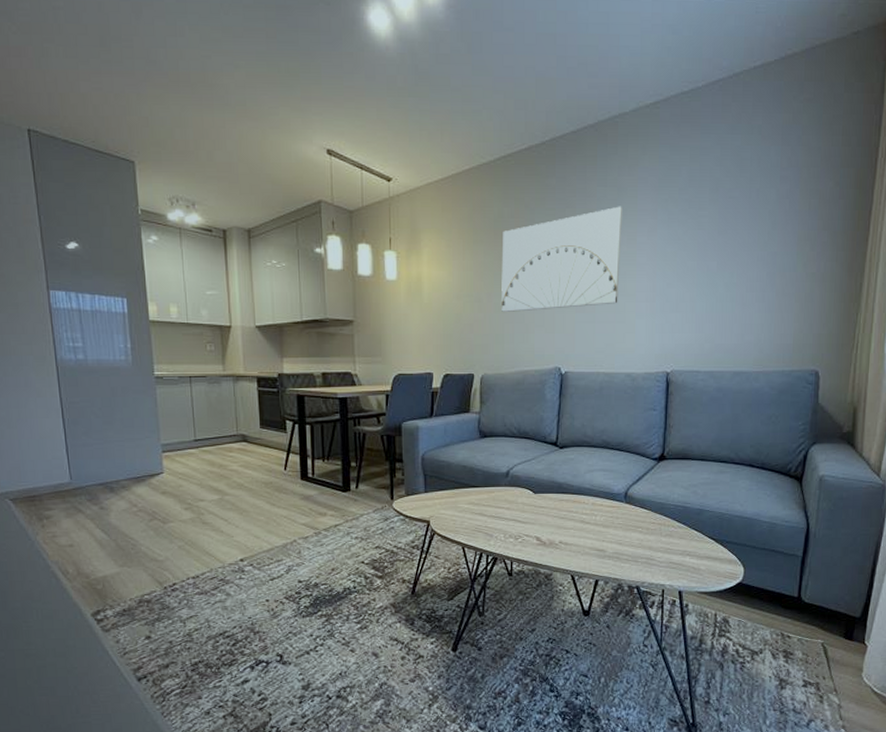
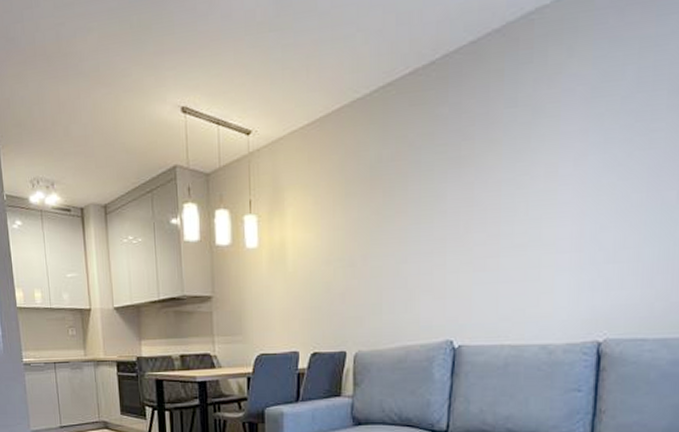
wall art: present [501,206,622,312] -> none [379,130,538,277]

